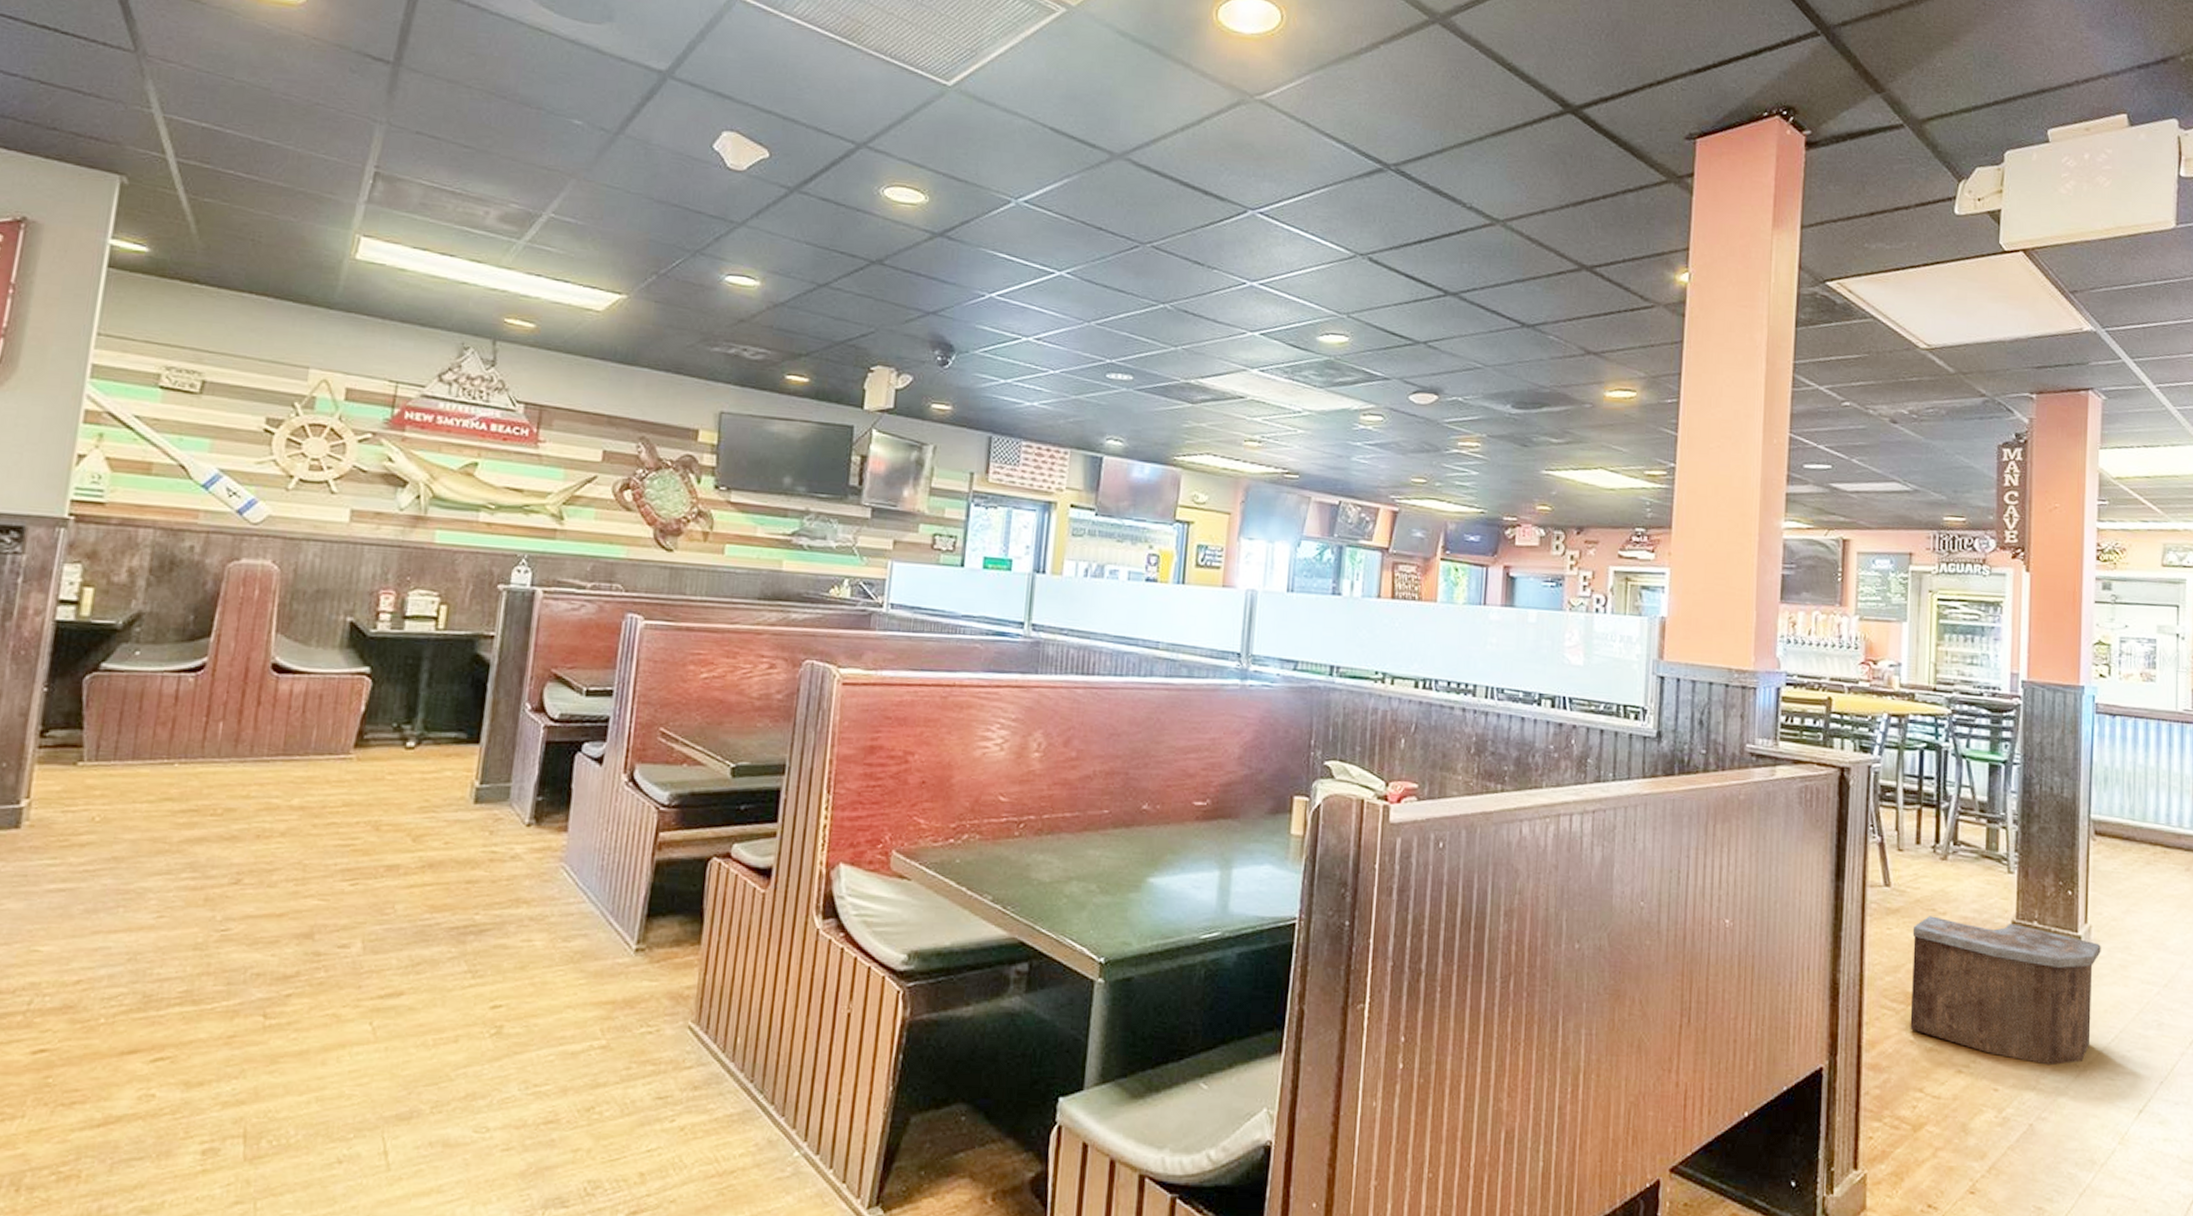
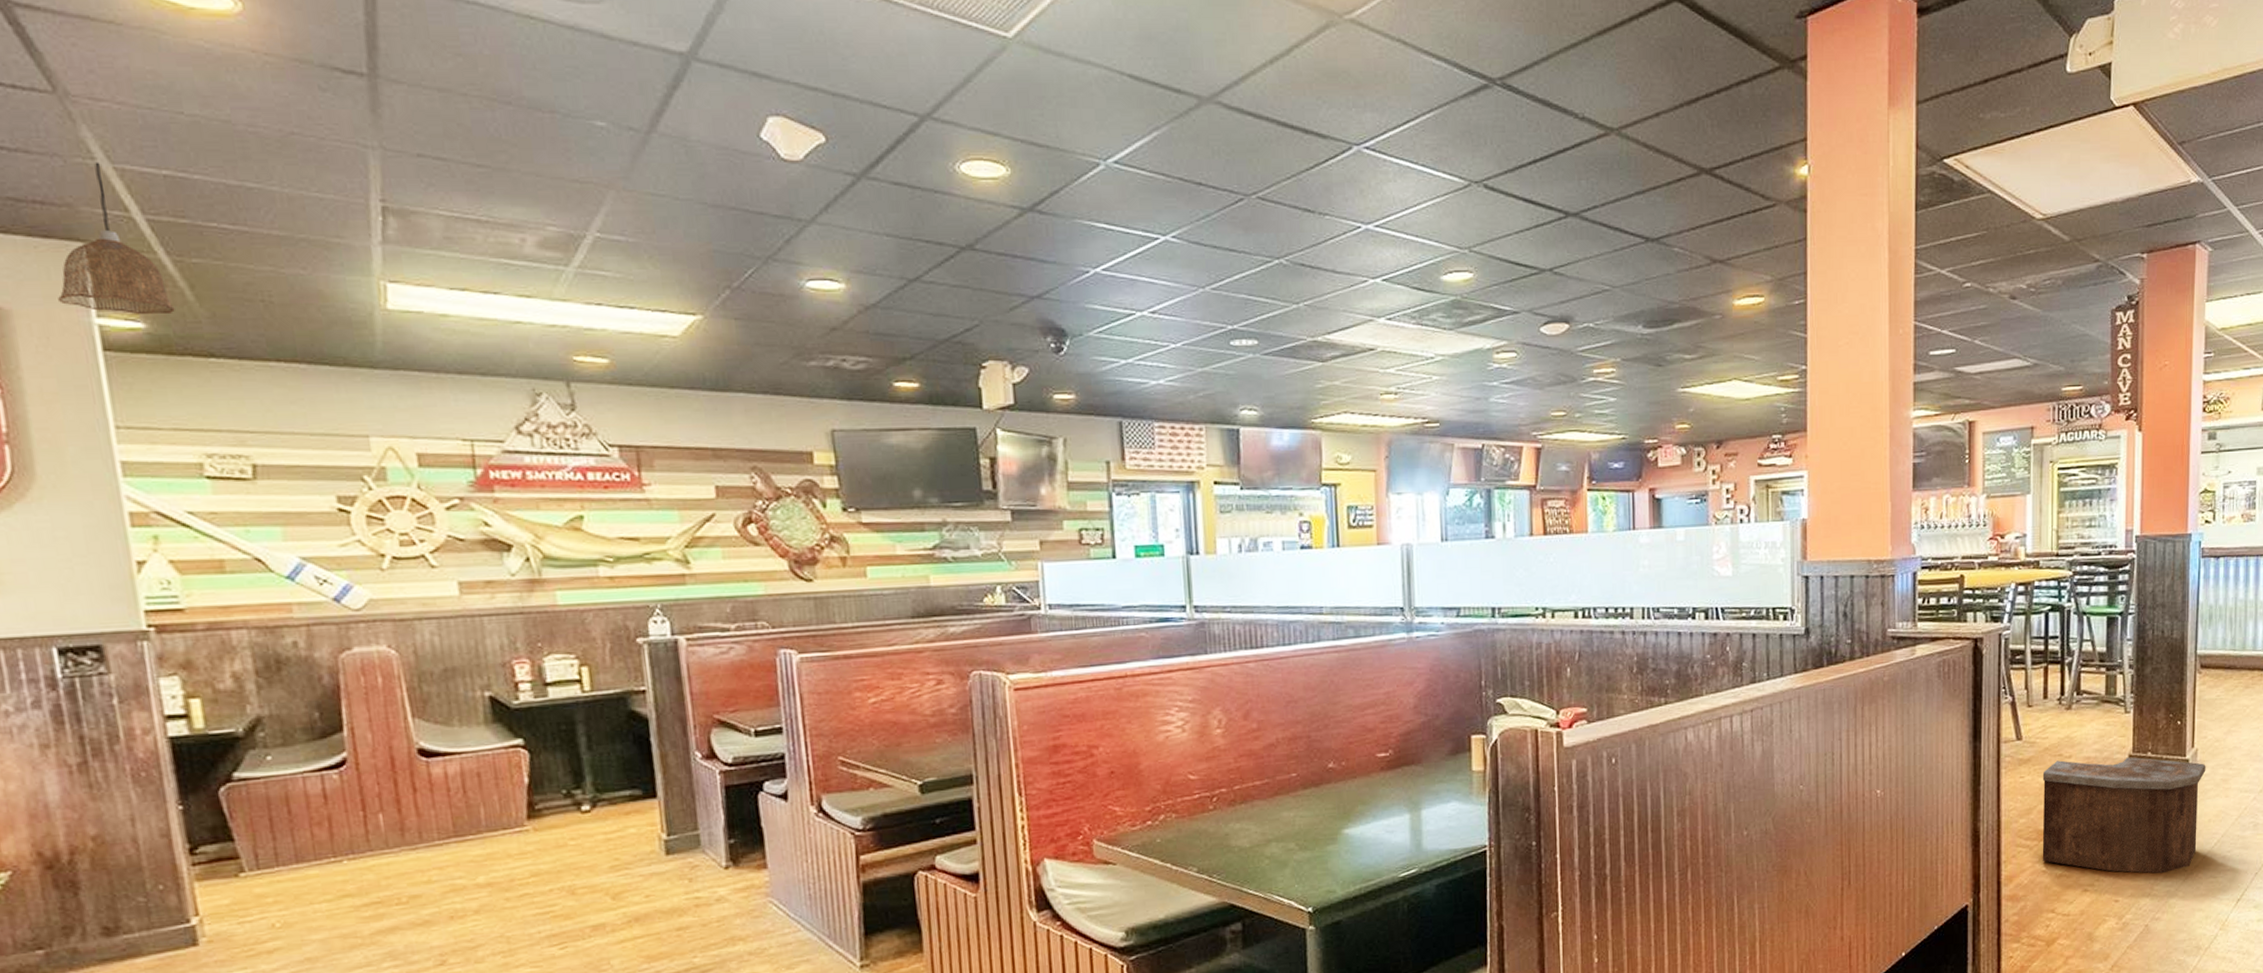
pendant lamp: none [84,110,178,243] -> present [58,161,175,315]

